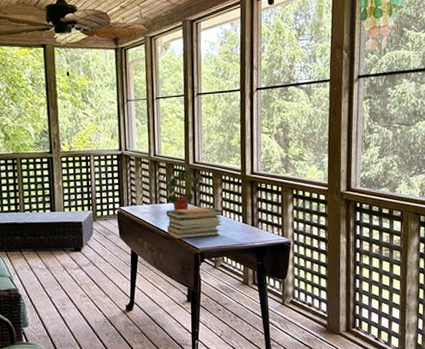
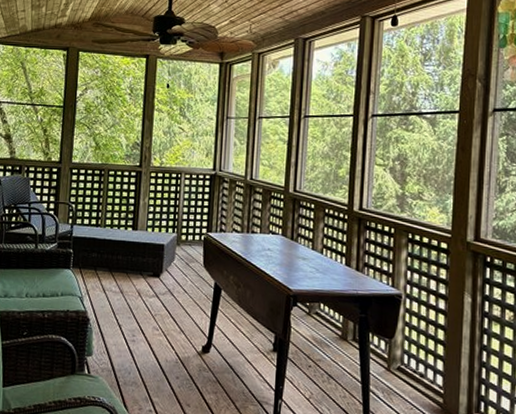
potted plant: present [161,162,203,211] -> none [256,190,303,244]
book stack: present [166,206,223,239] -> none [257,241,323,277]

